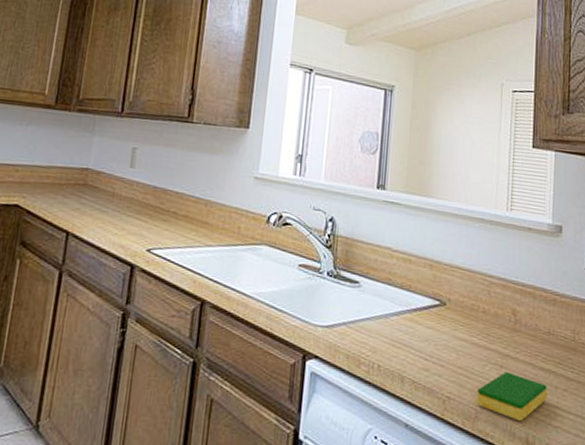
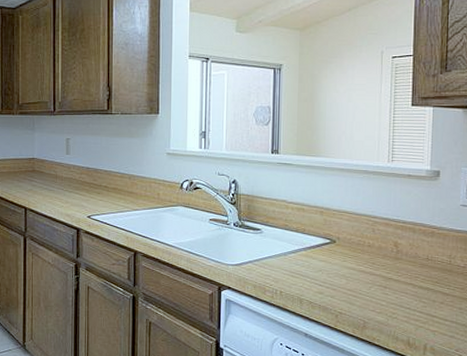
dish sponge: present [477,371,547,422] -> none [365,291,426,328]

